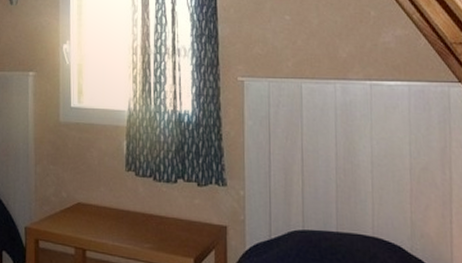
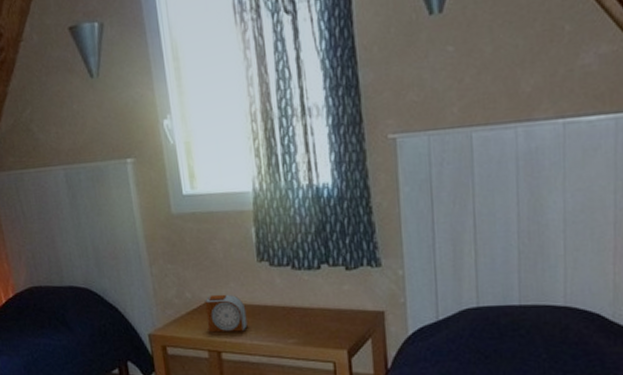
alarm clock: none [77,196,112,233] -> present [205,294,248,333]

